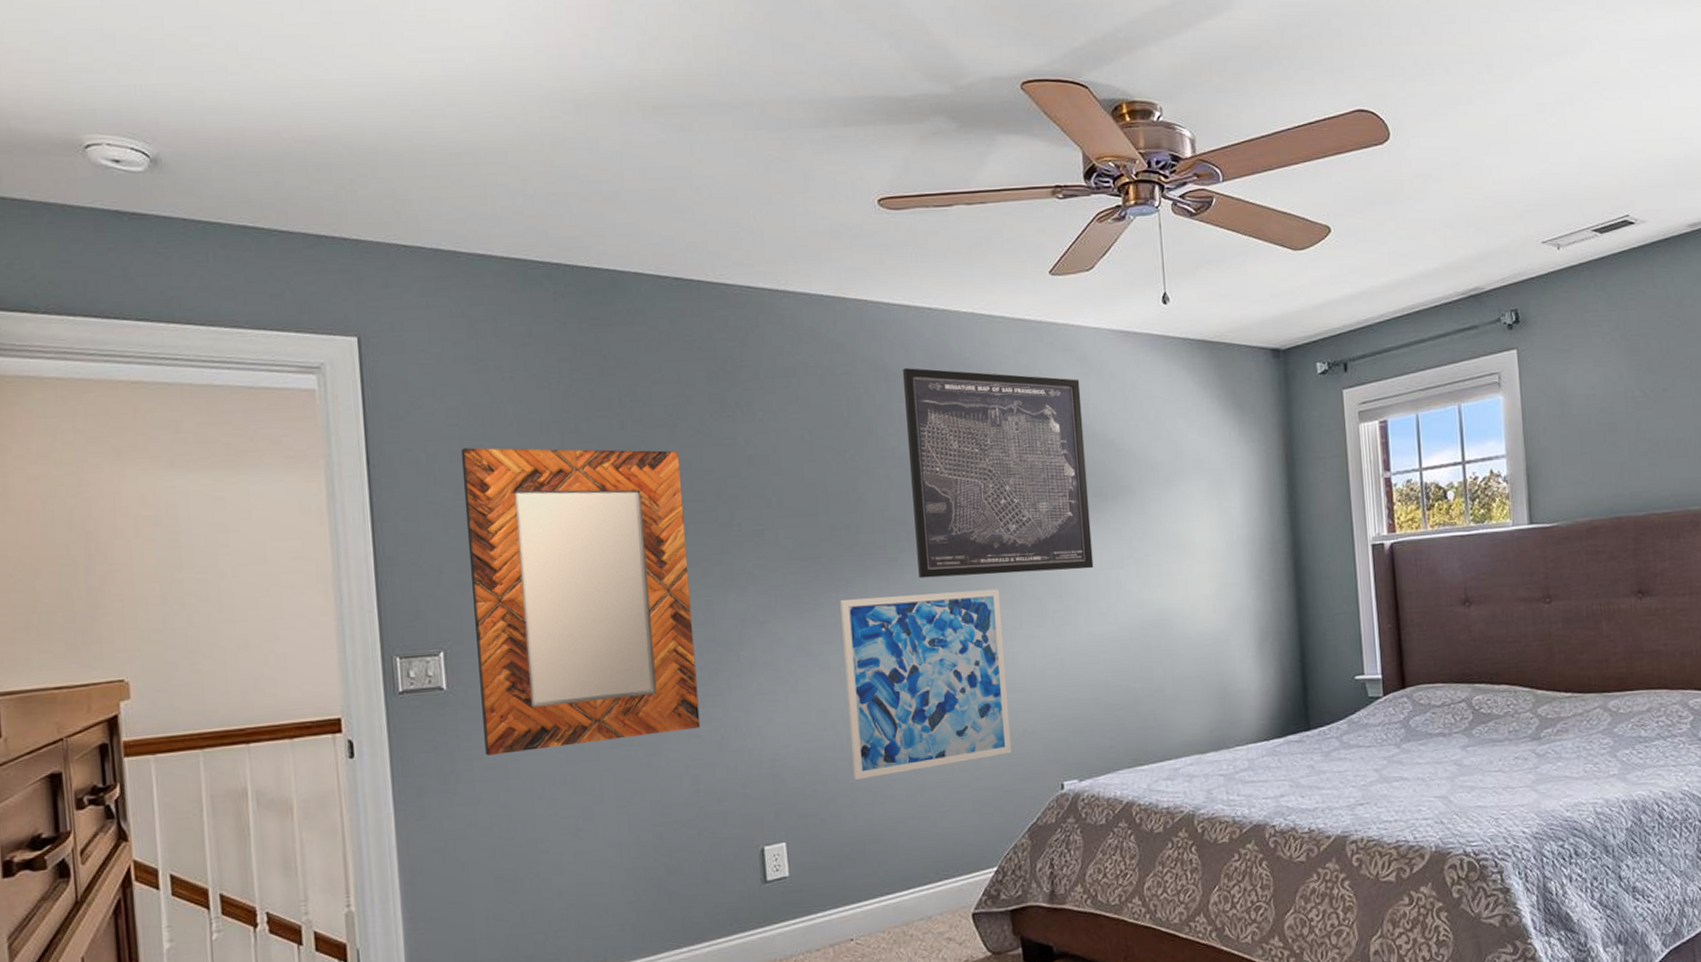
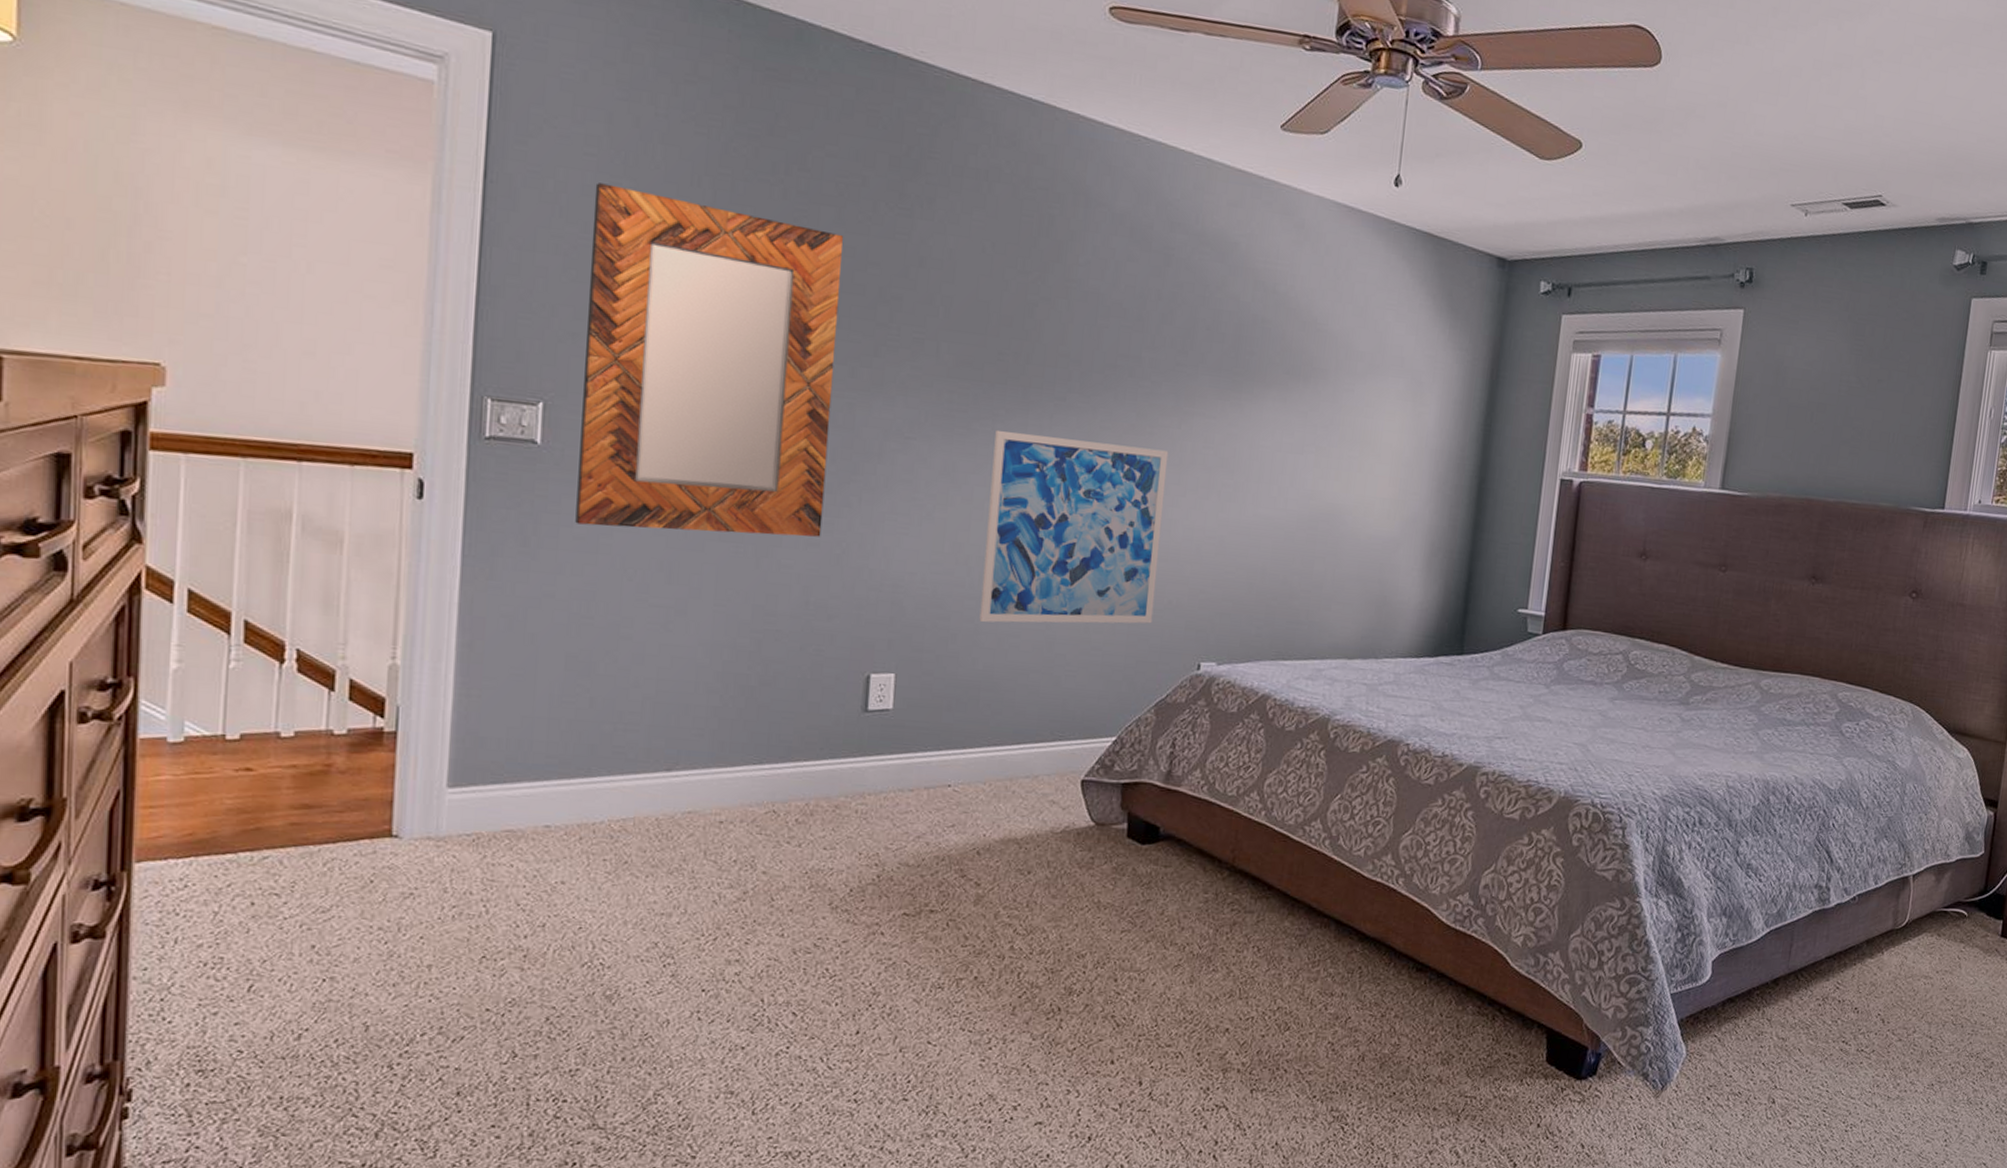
wall art: present [902,368,1094,579] -> none [1085,197,1293,449]

